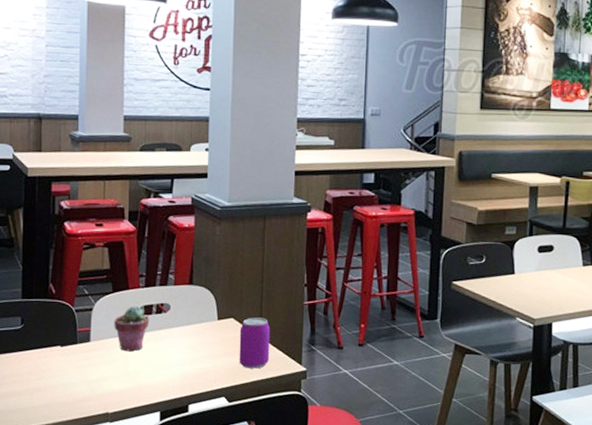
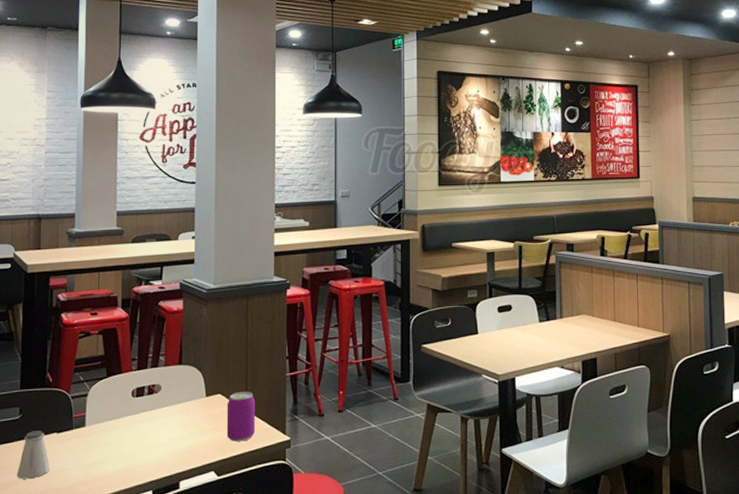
saltshaker: none [19,342,53,391] -> present [16,431,50,479]
potted succulent: present [114,306,150,352] -> none [108,389,142,434]

